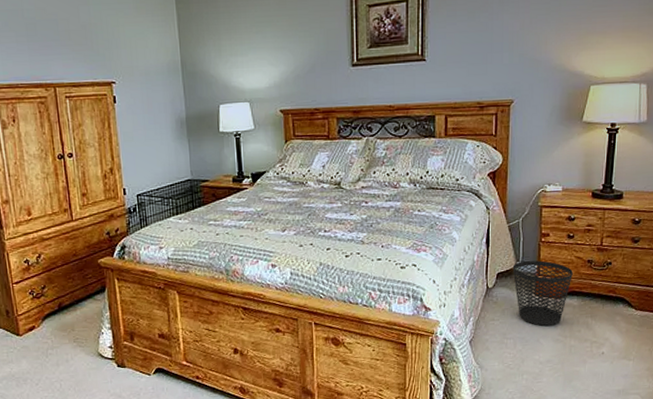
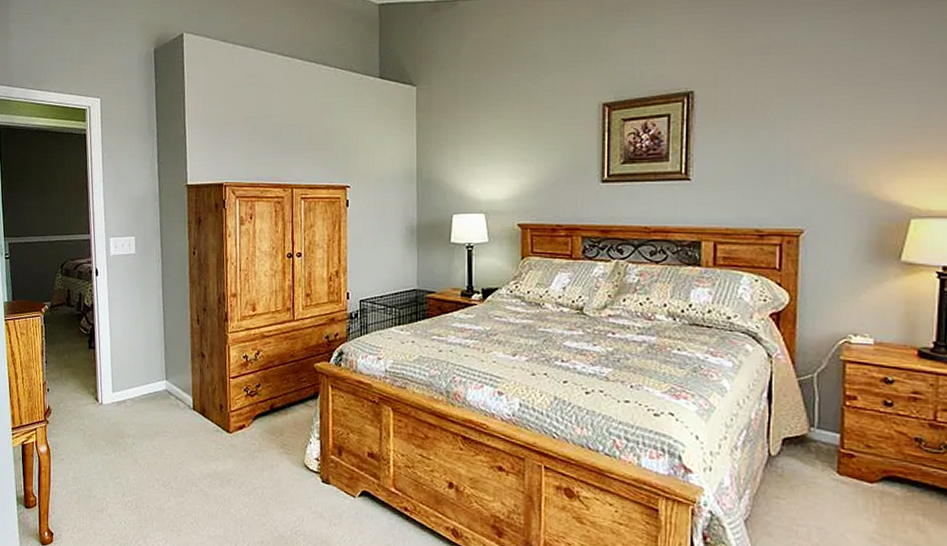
wastebasket: present [512,260,573,326] -> none [804,427,893,518]

